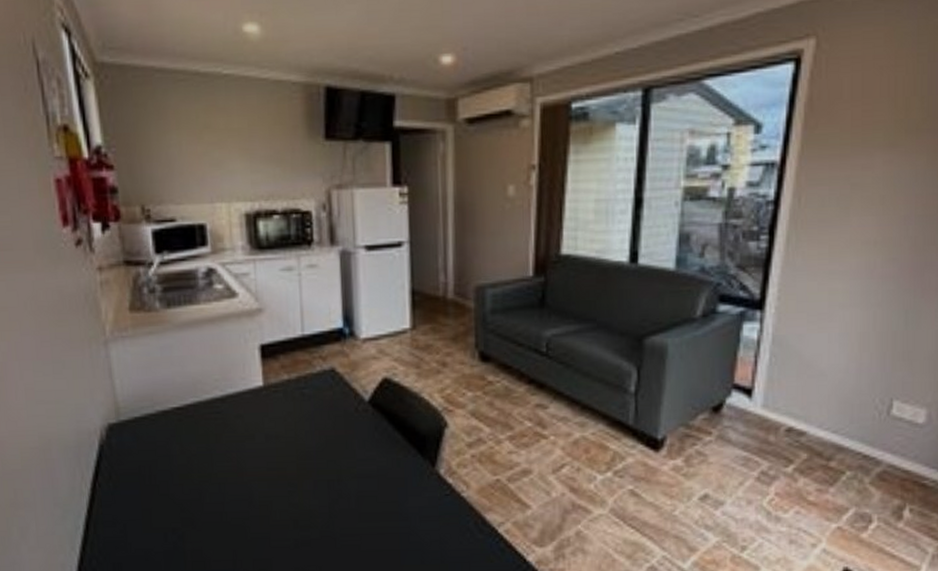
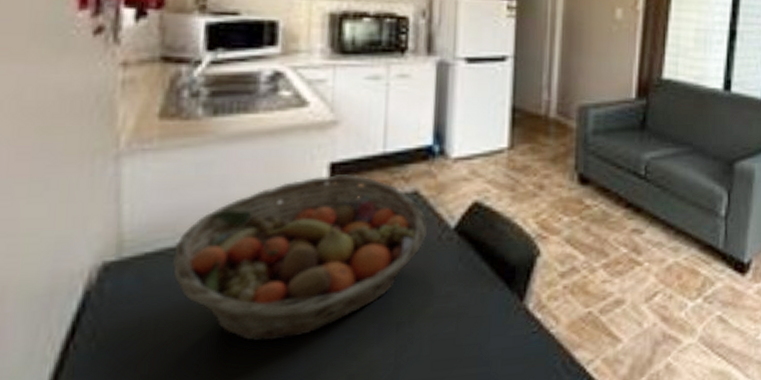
fruit basket: none [155,355,346,490] -> present [173,174,428,342]

